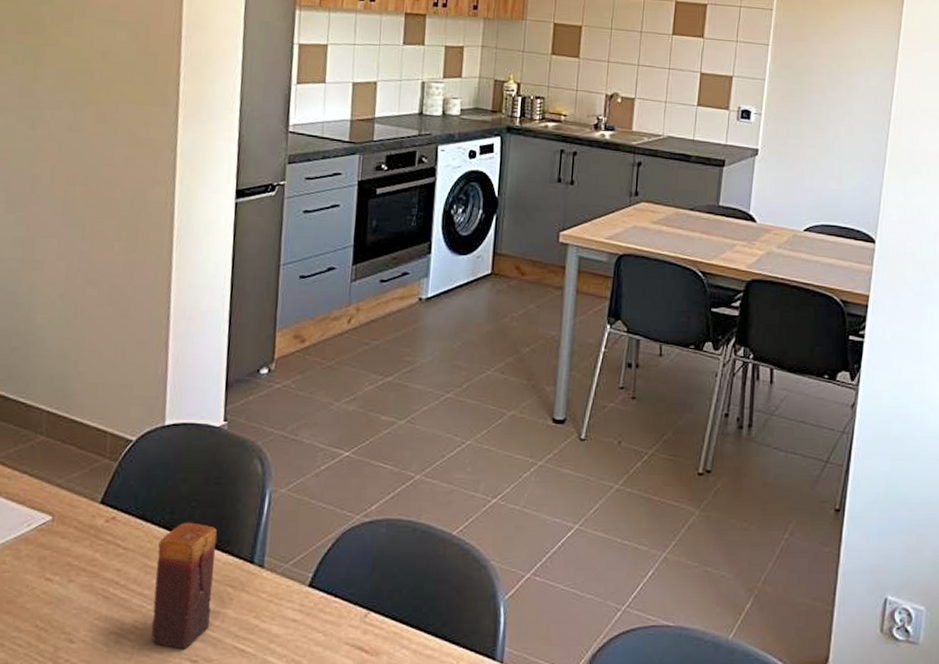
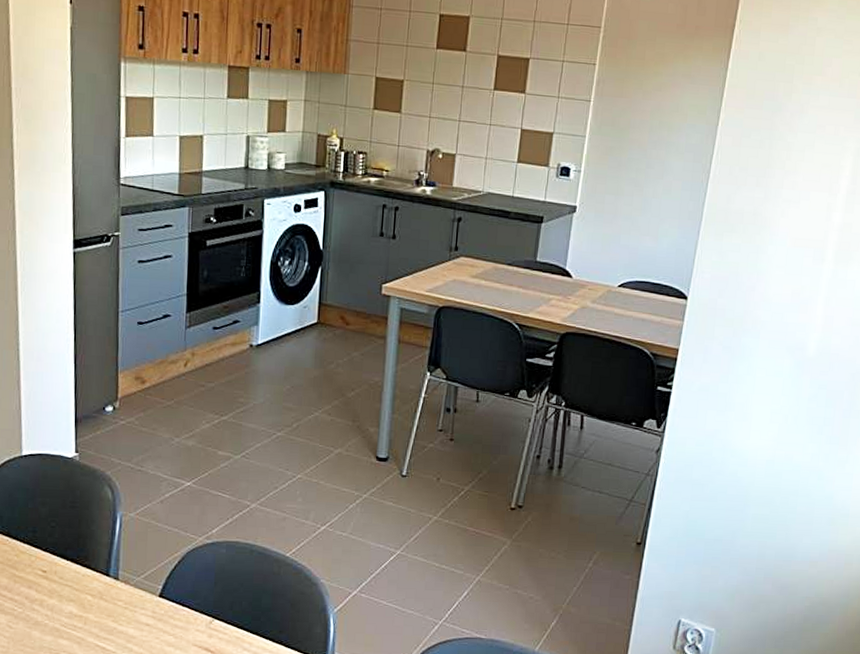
candle: present [150,522,217,650] -> none [23,539,76,646]

